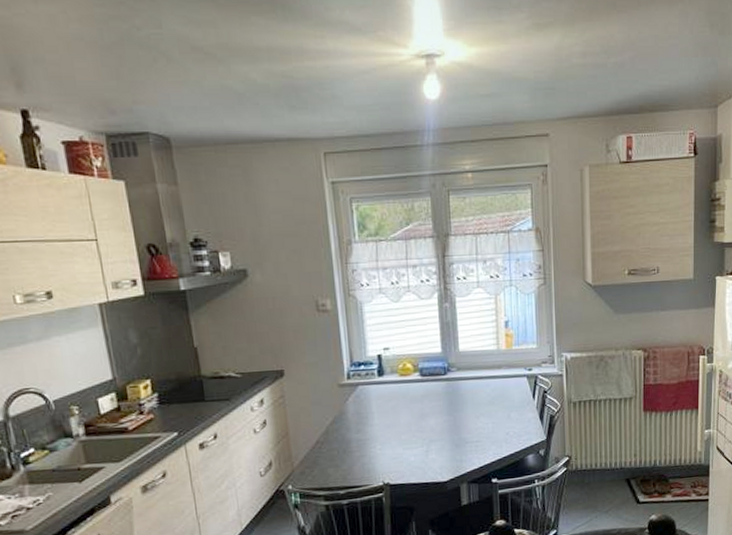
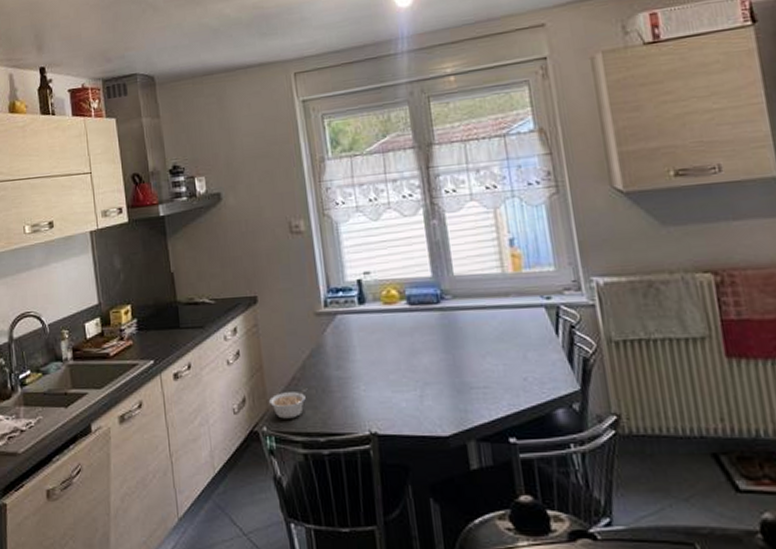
legume: none [295,449,329,478] -> present [269,387,306,419]

